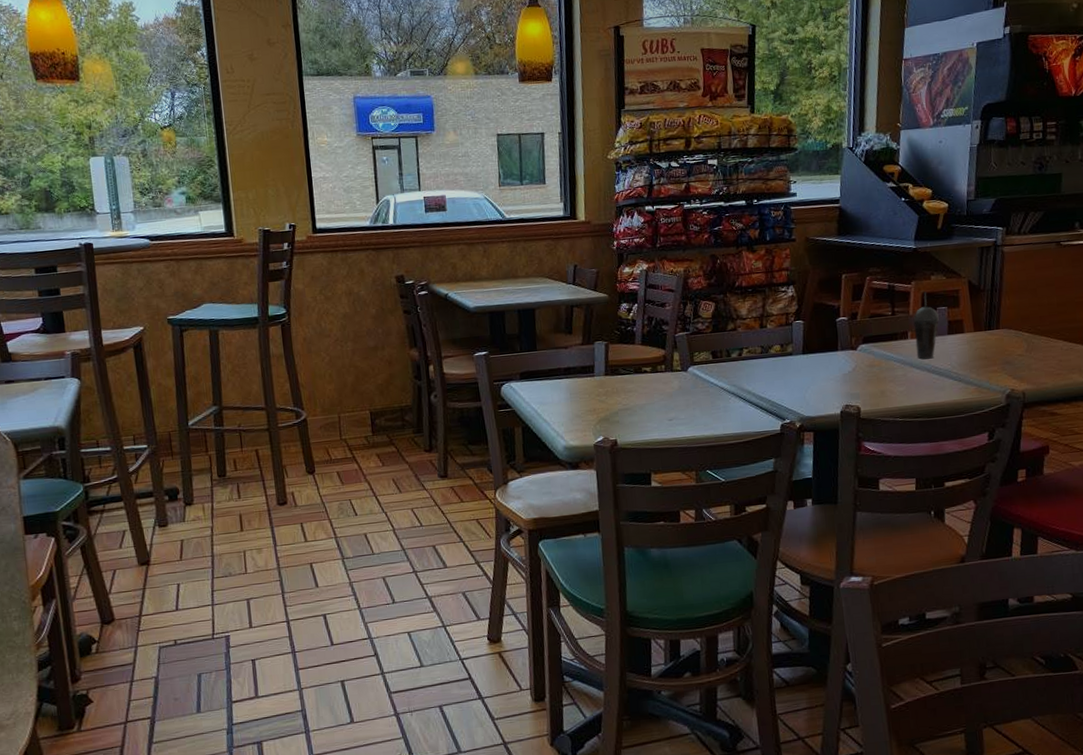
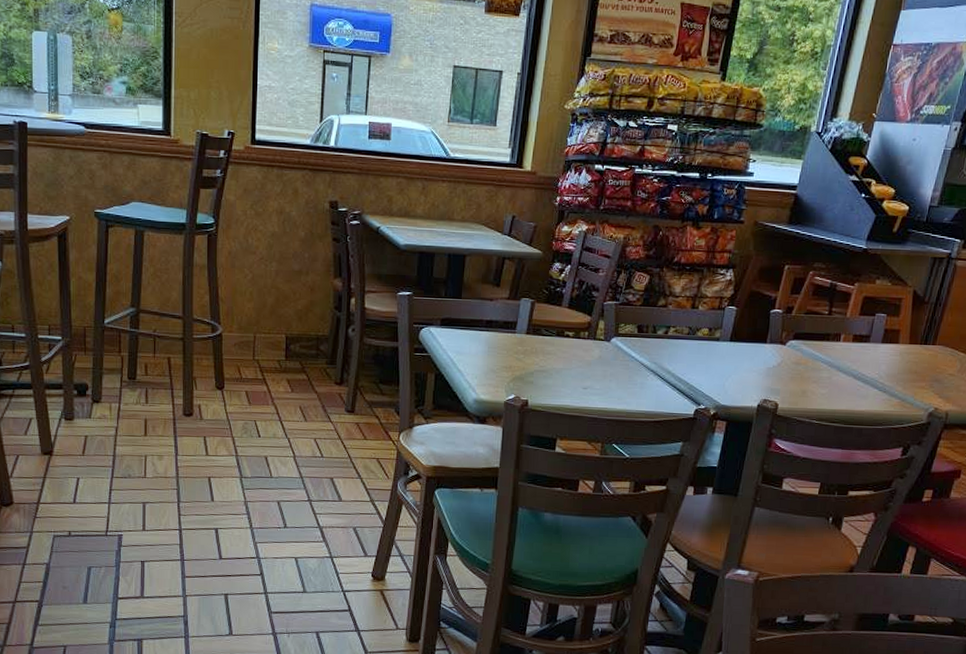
beverage cup: present [913,291,939,360] -> none [845,295,876,365]

